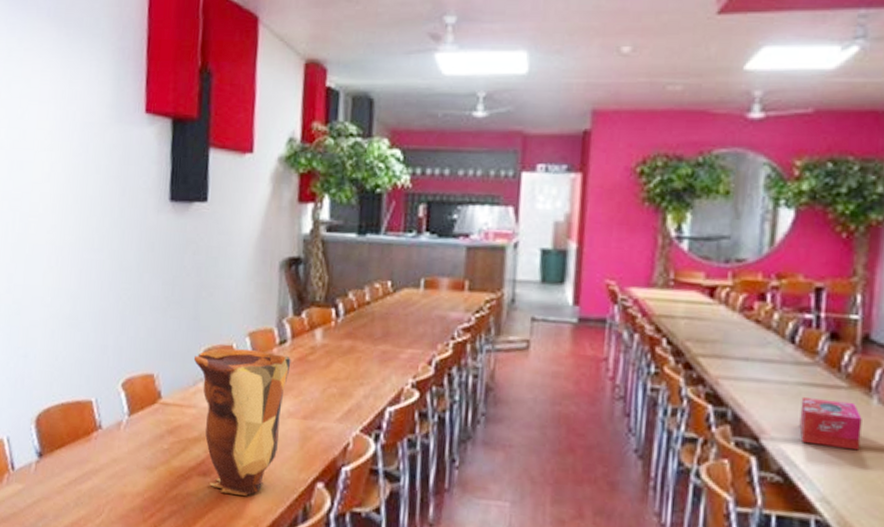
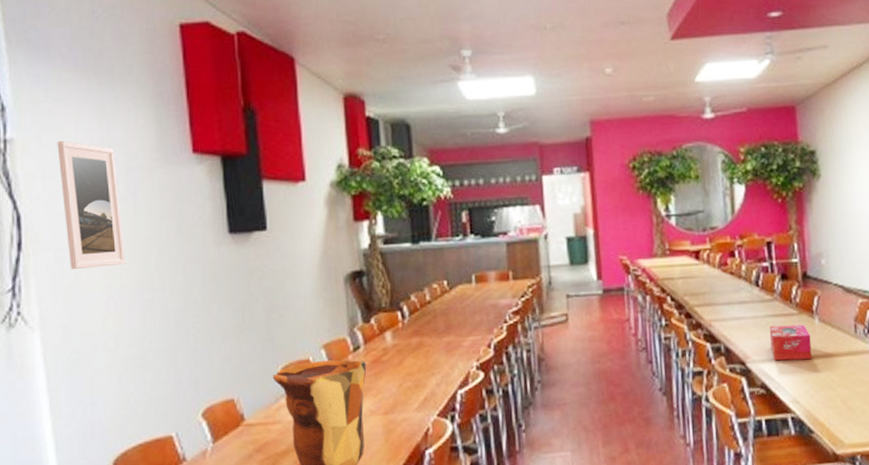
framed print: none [21,91,74,222] -> present [57,141,126,270]

